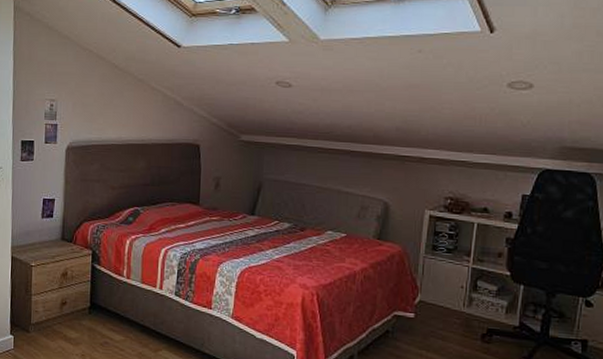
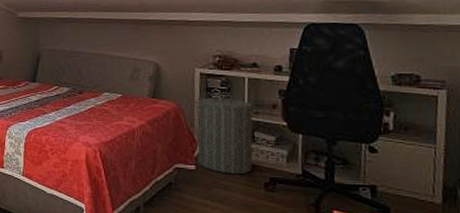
laundry hamper: none [418,236,484,325] -> present [193,91,259,175]

